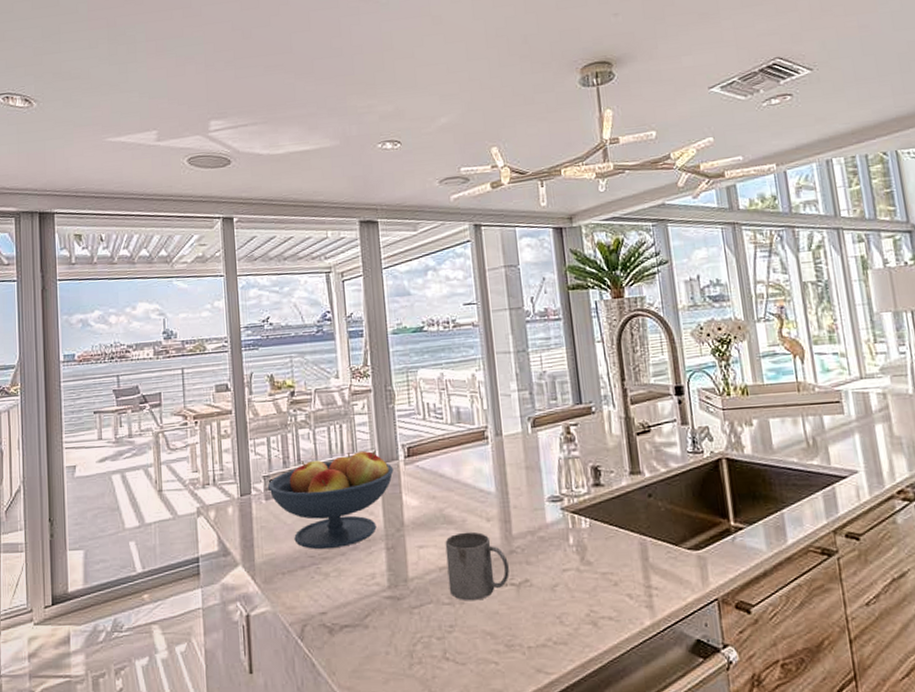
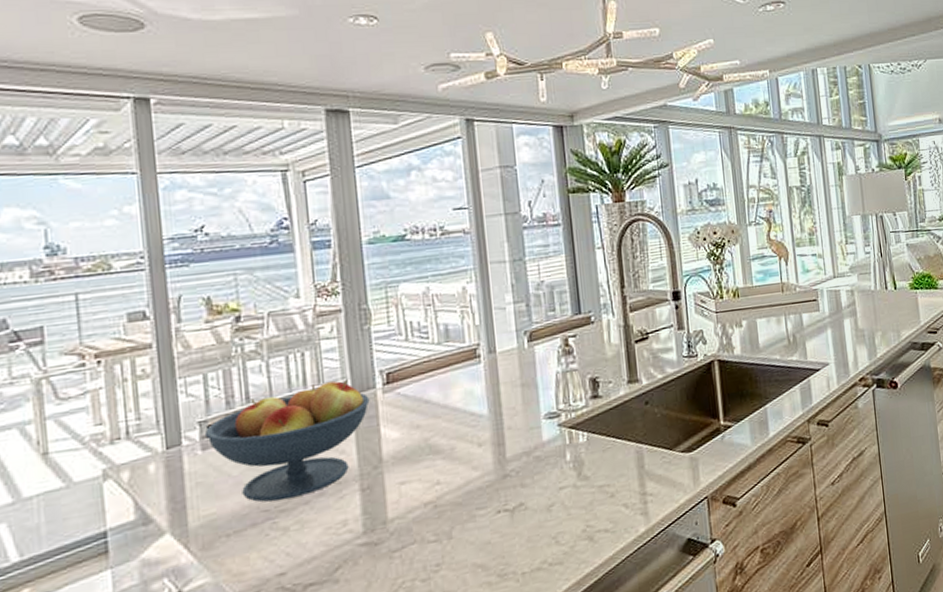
mug: present [445,531,509,601] -> none [431,459,503,535]

